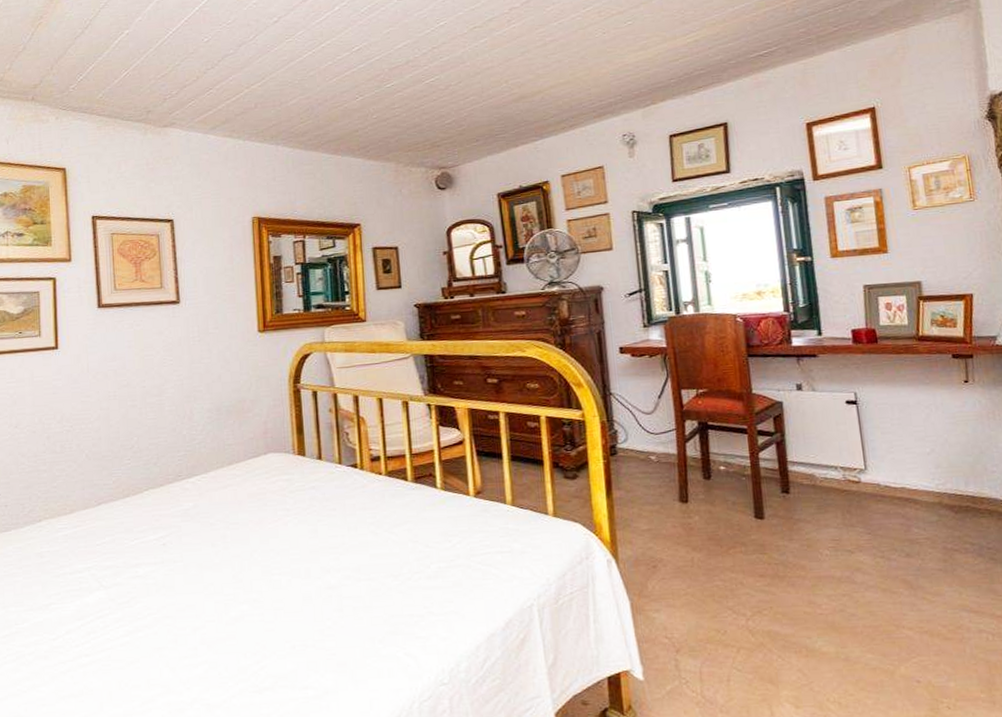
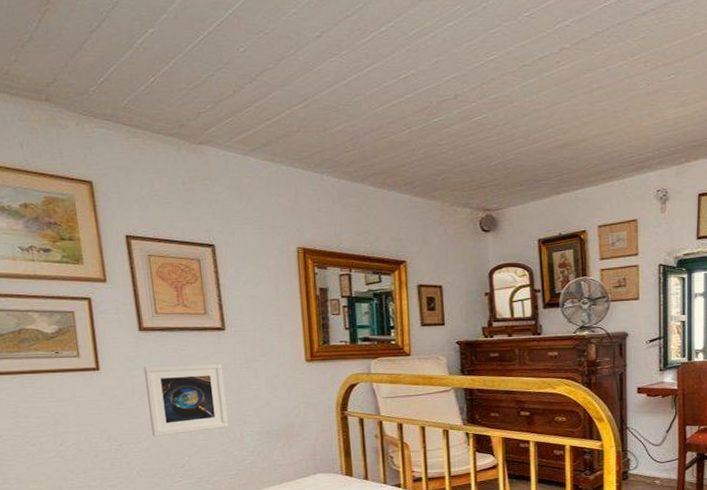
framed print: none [99,337,178,416] -> present [143,363,228,437]

